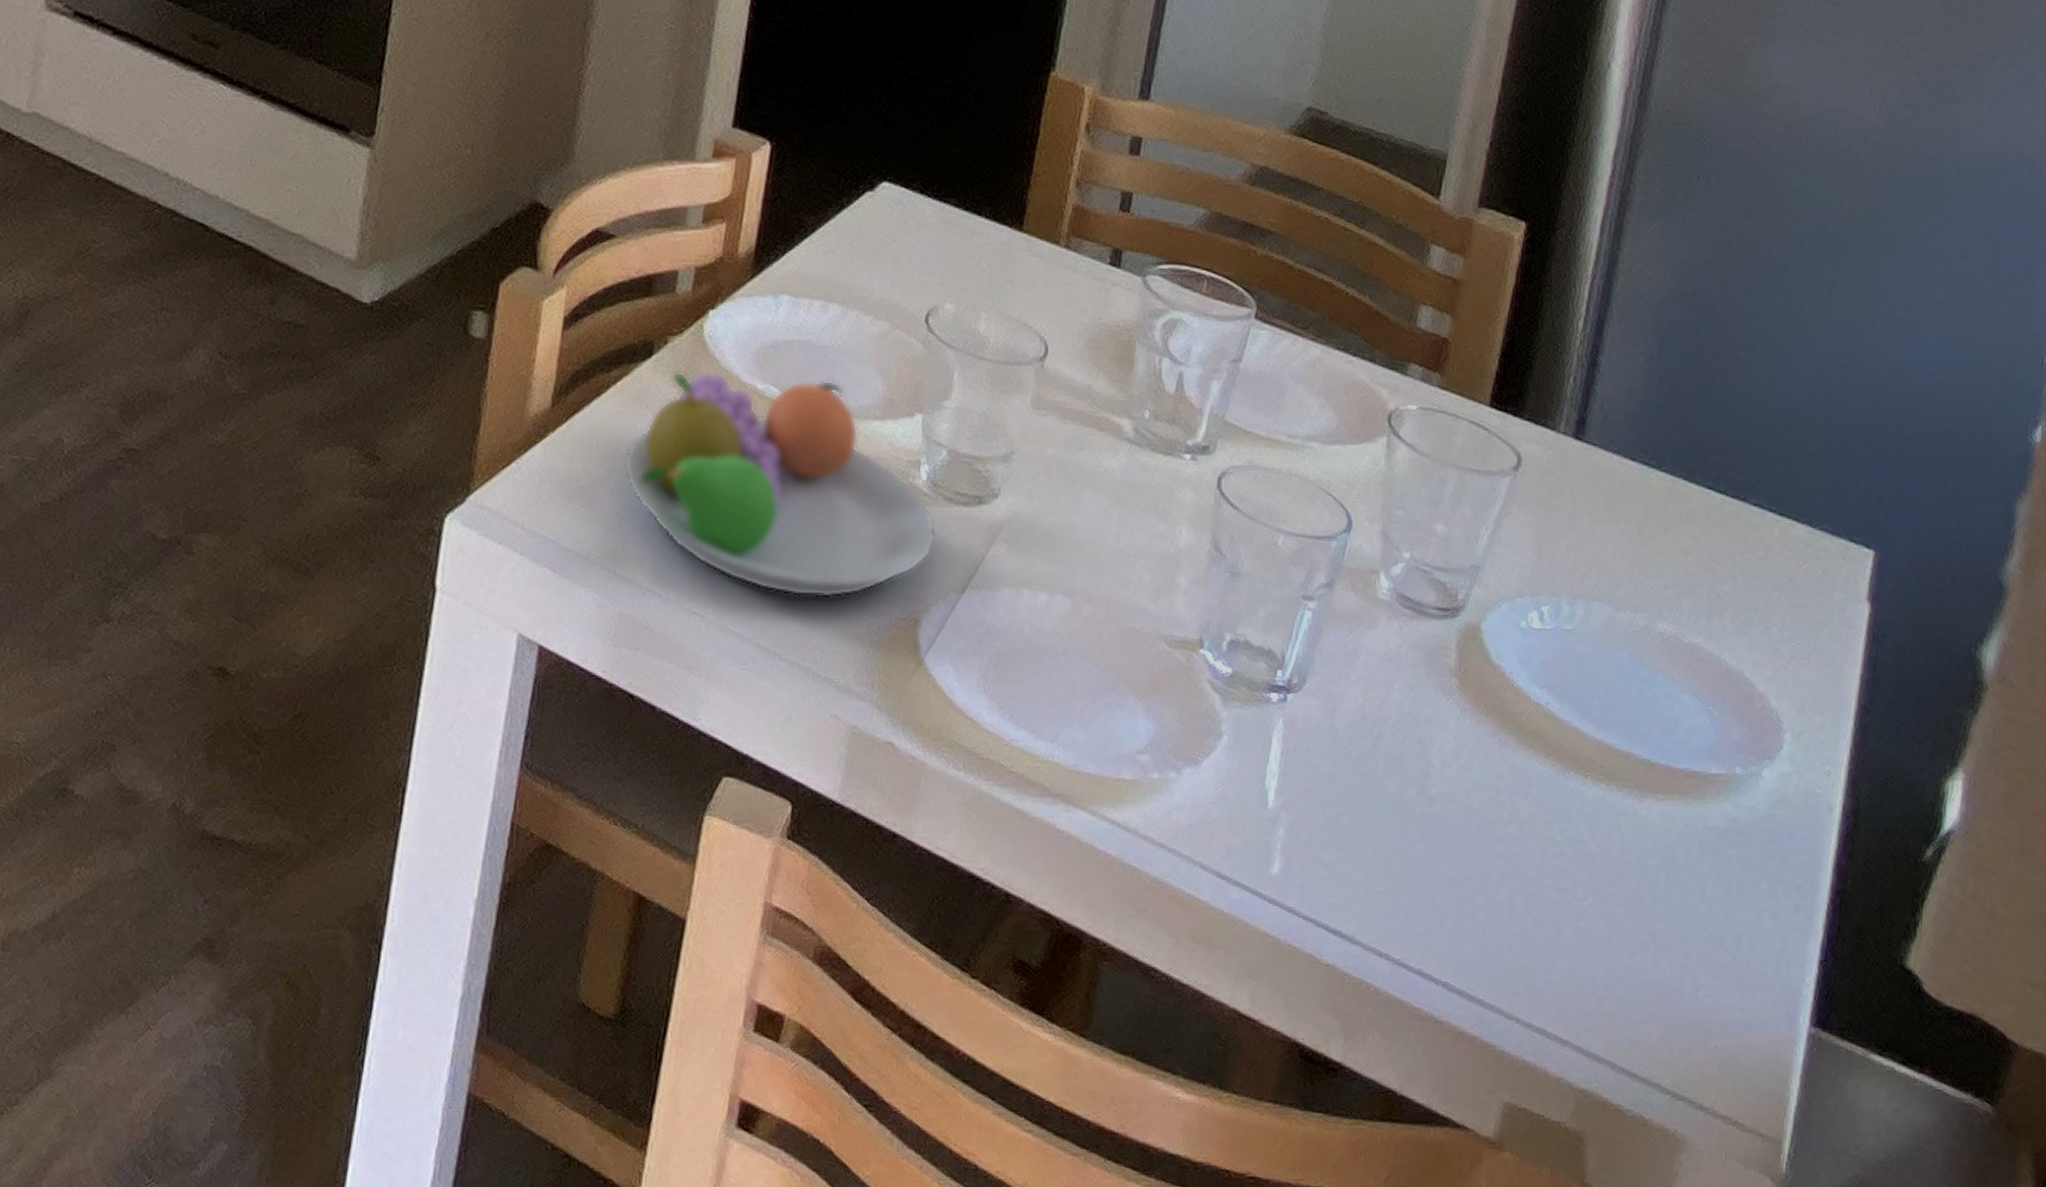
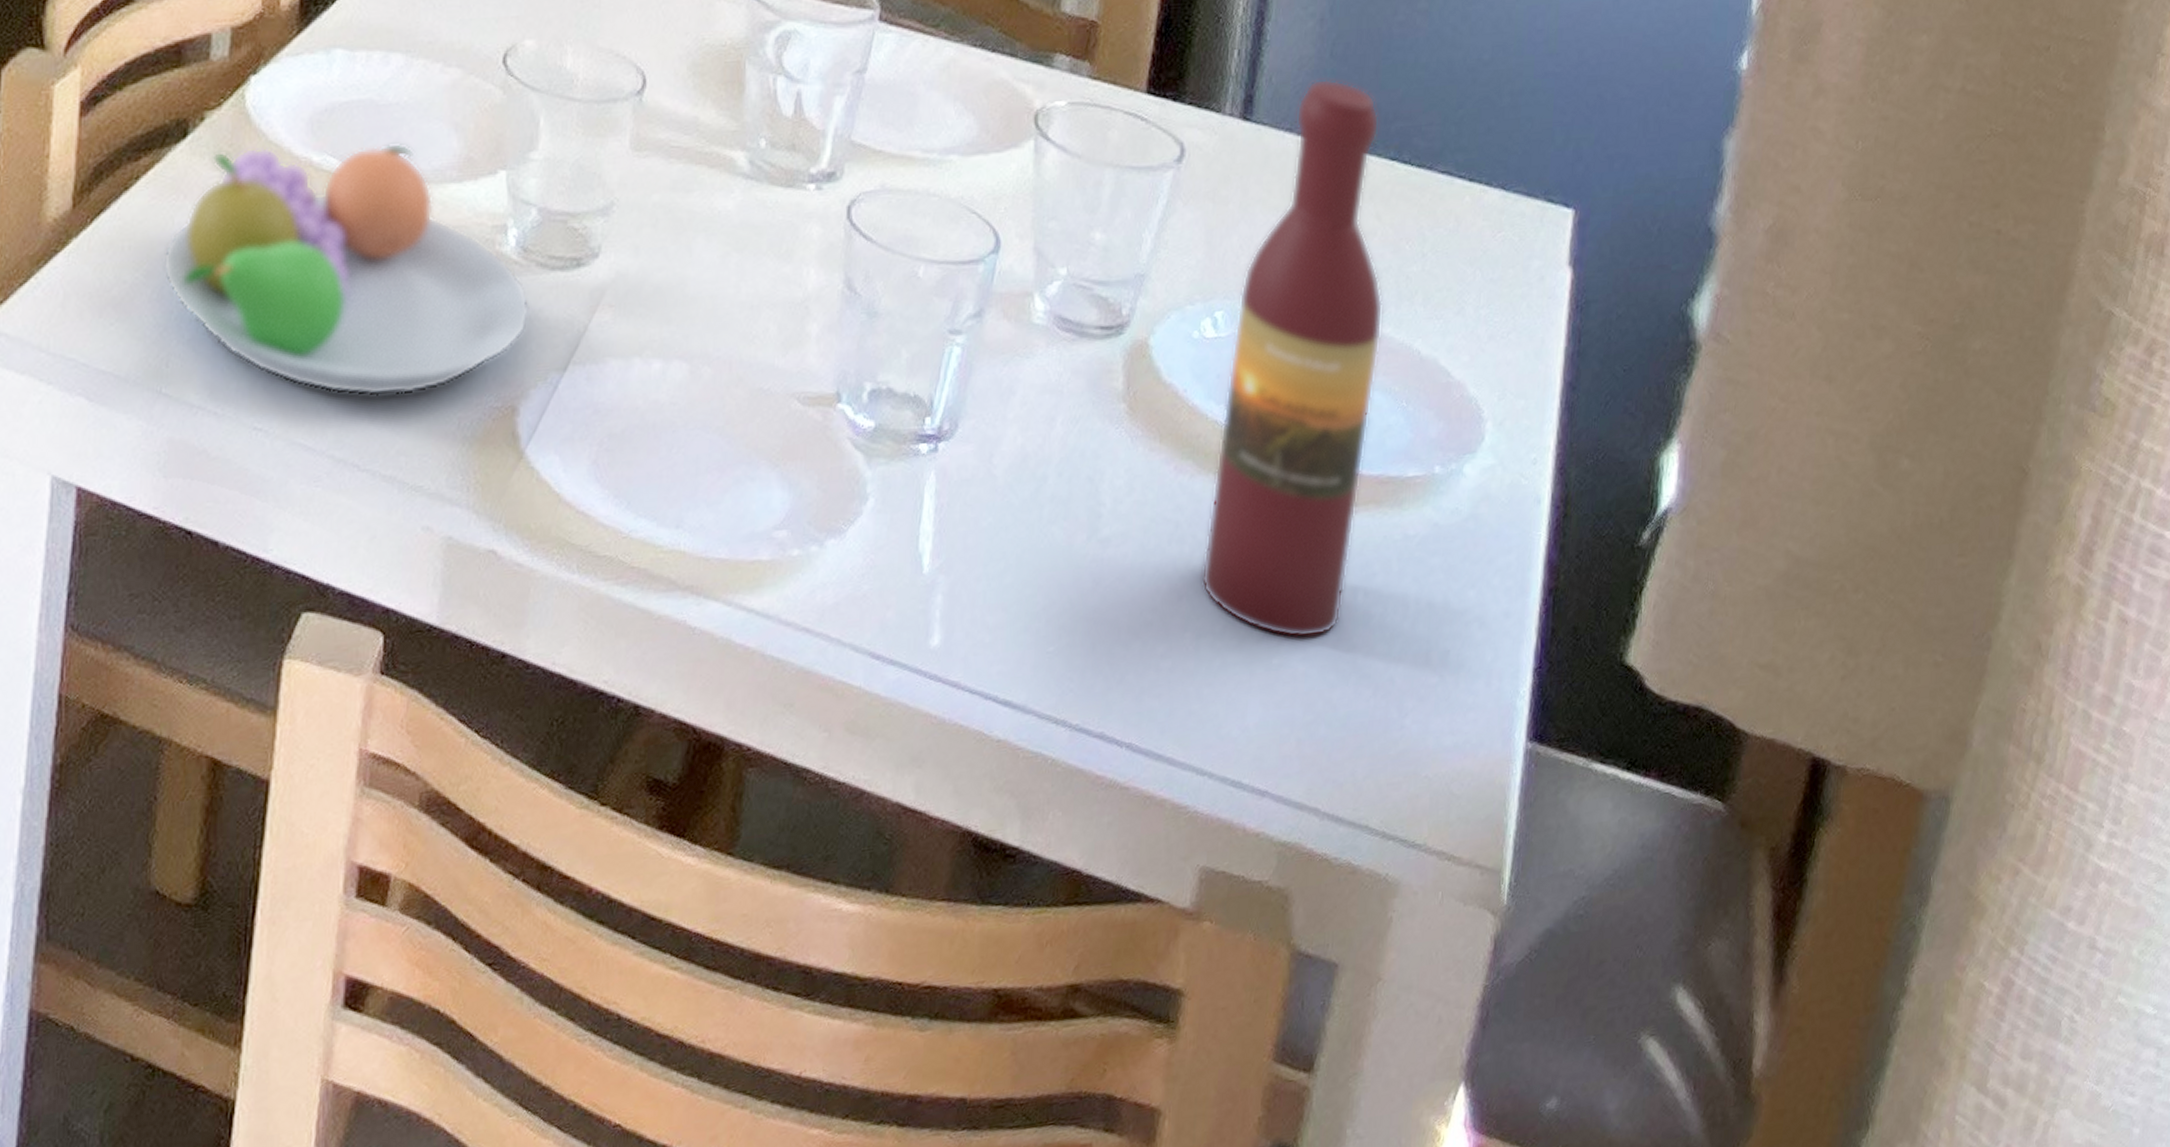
wine bottle: none [1517,410,1700,907] -> present [1201,78,1384,639]

